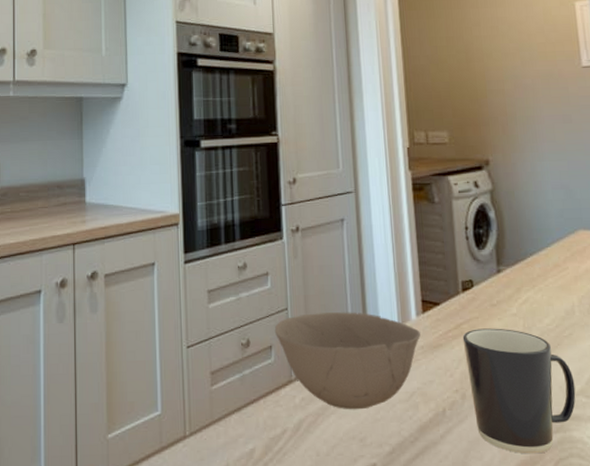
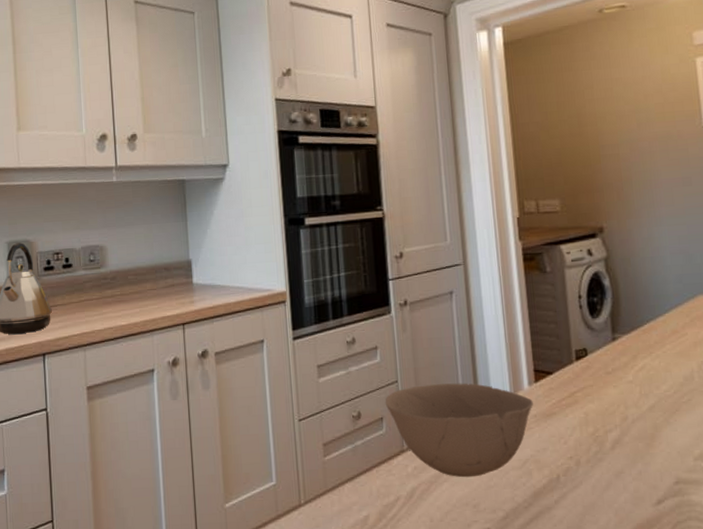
mug: present [462,328,576,454] -> none [576,395,695,518]

